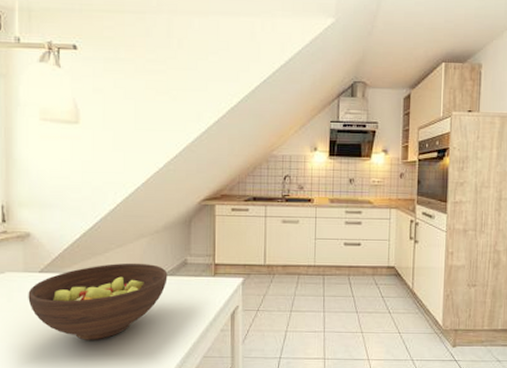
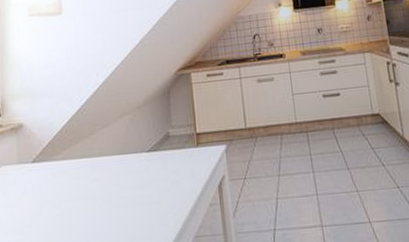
fruit bowl: present [28,263,168,340] -> none [22,141,152,230]

